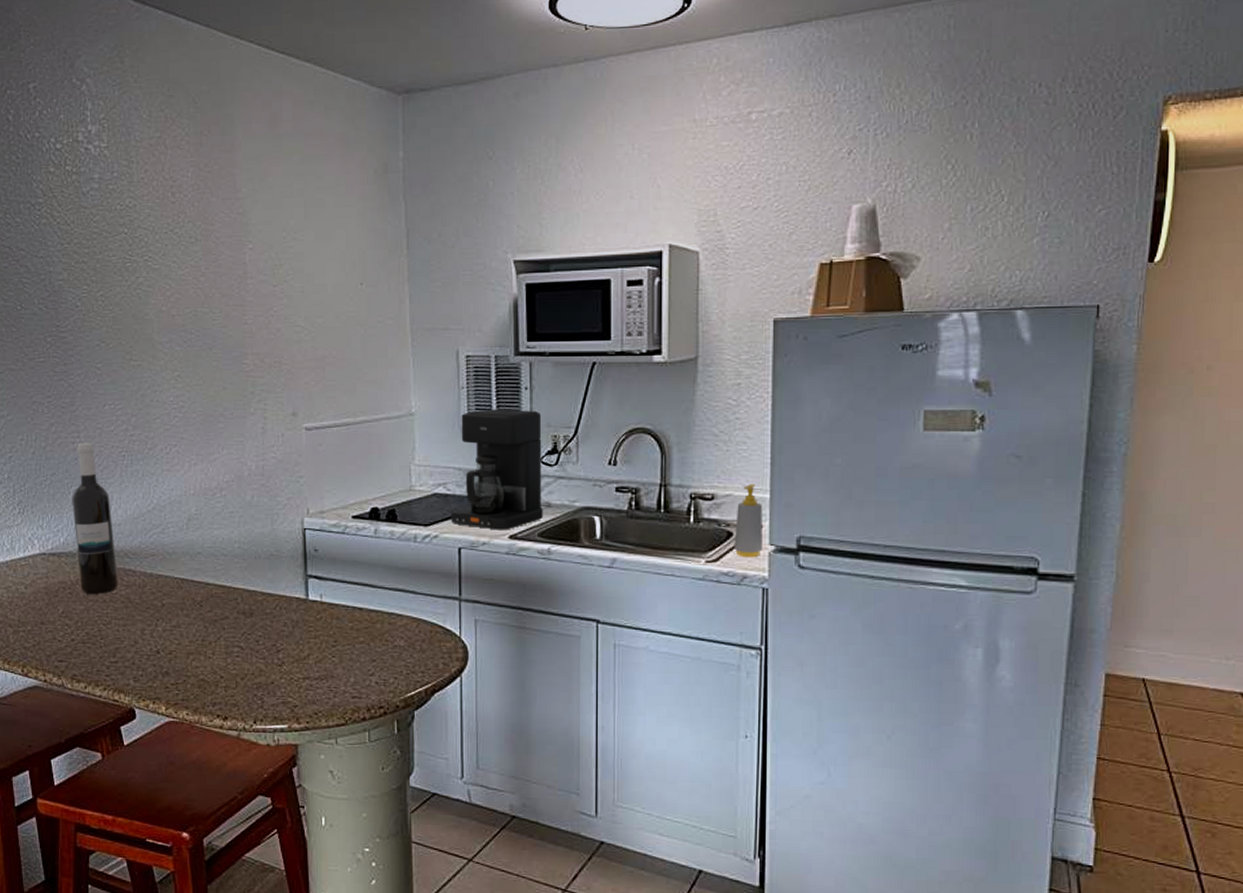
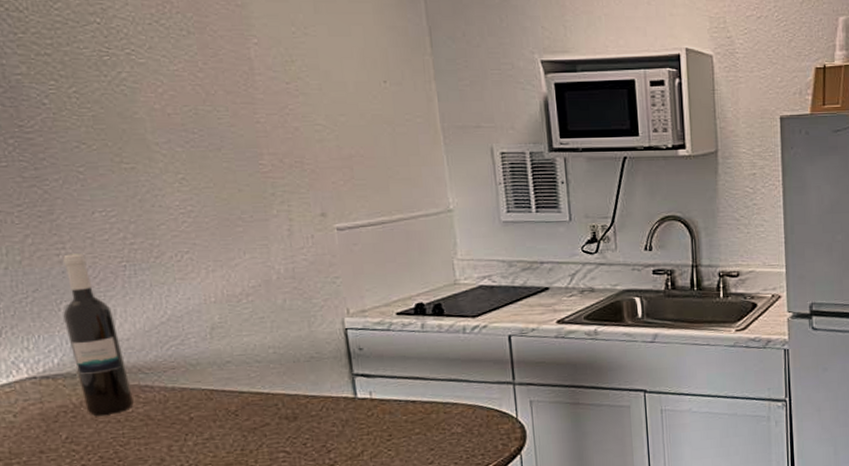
coffee maker: present [450,409,543,530] -> none [498,202,588,317]
soap bottle: present [734,483,764,558] -> none [758,260,783,324]

